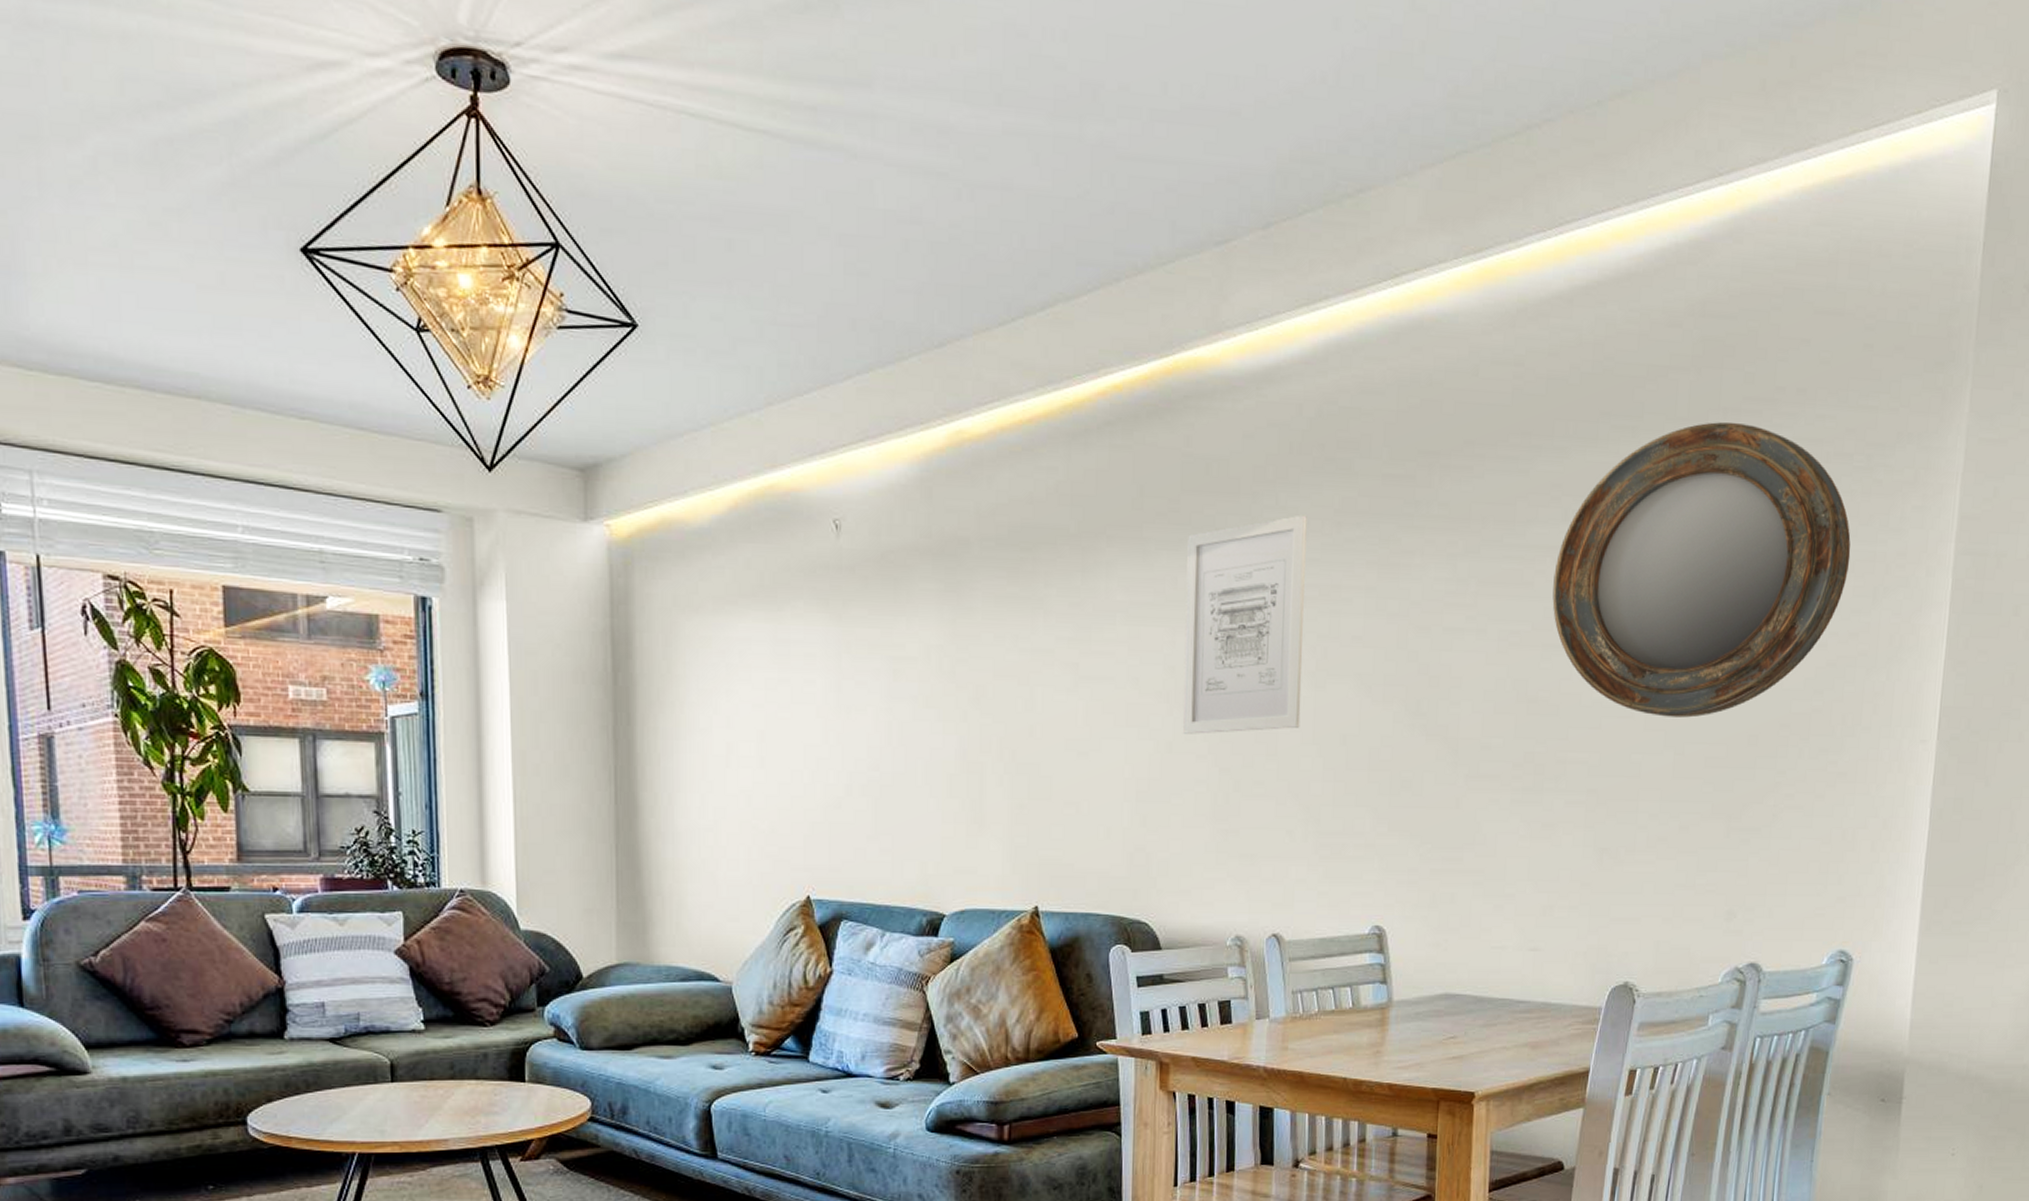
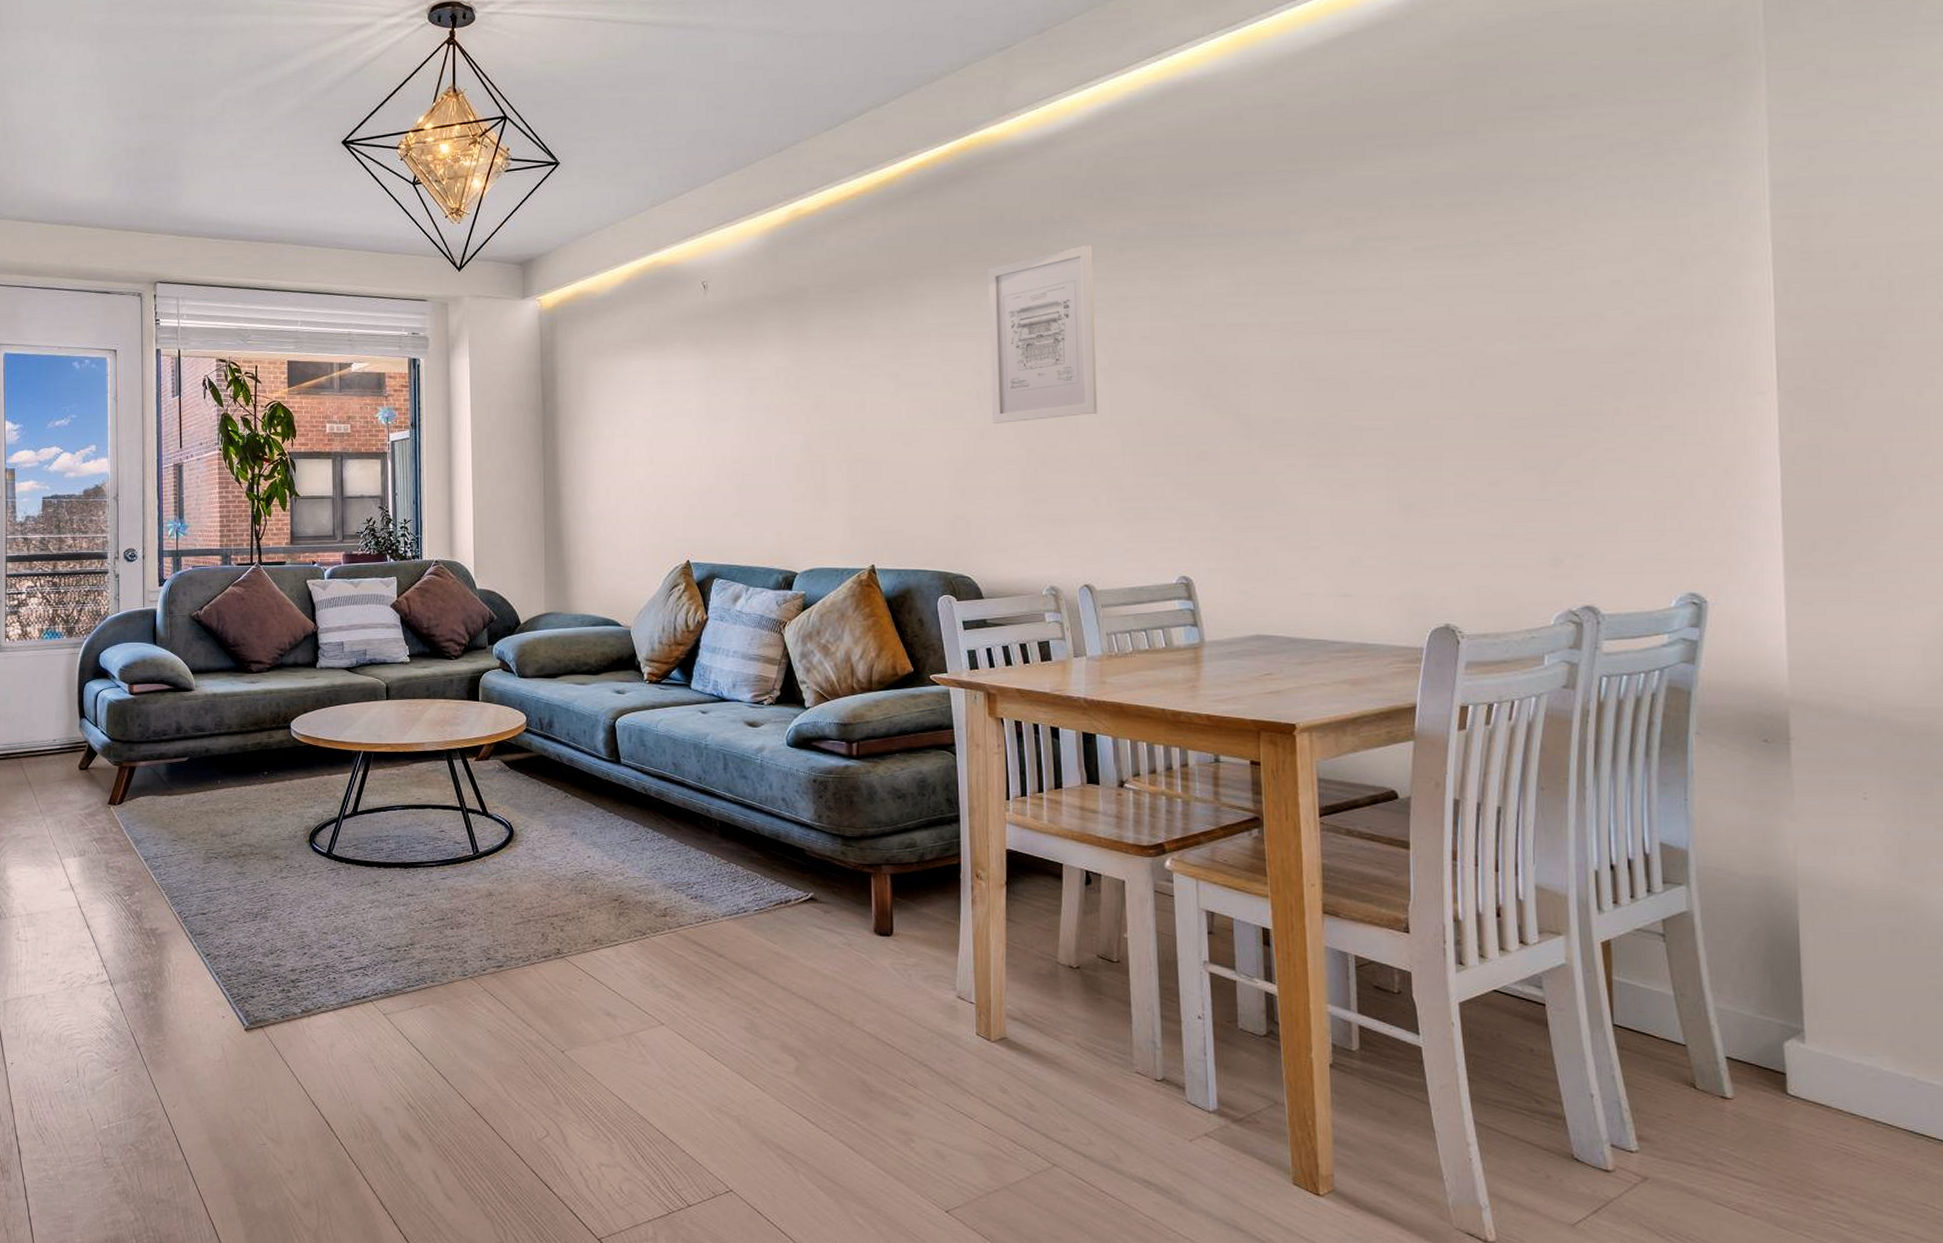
home mirror: present [1552,422,1851,718] -> none [1332,129,1649,386]

